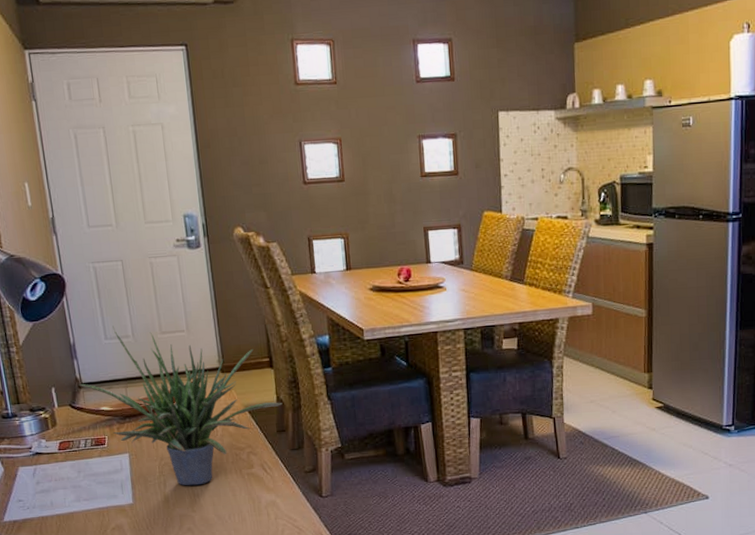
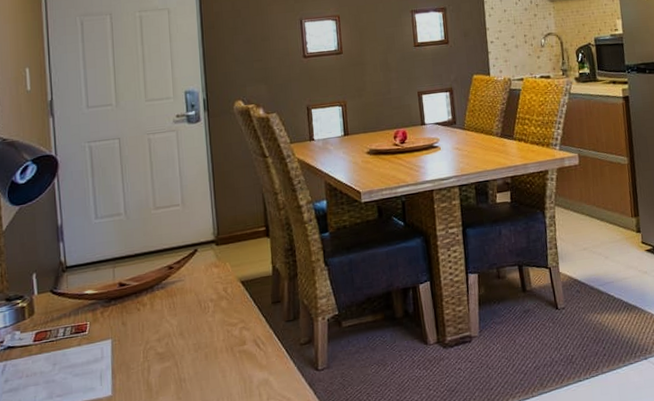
potted plant: present [78,325,283,486] -> none [62,204,279,371]

